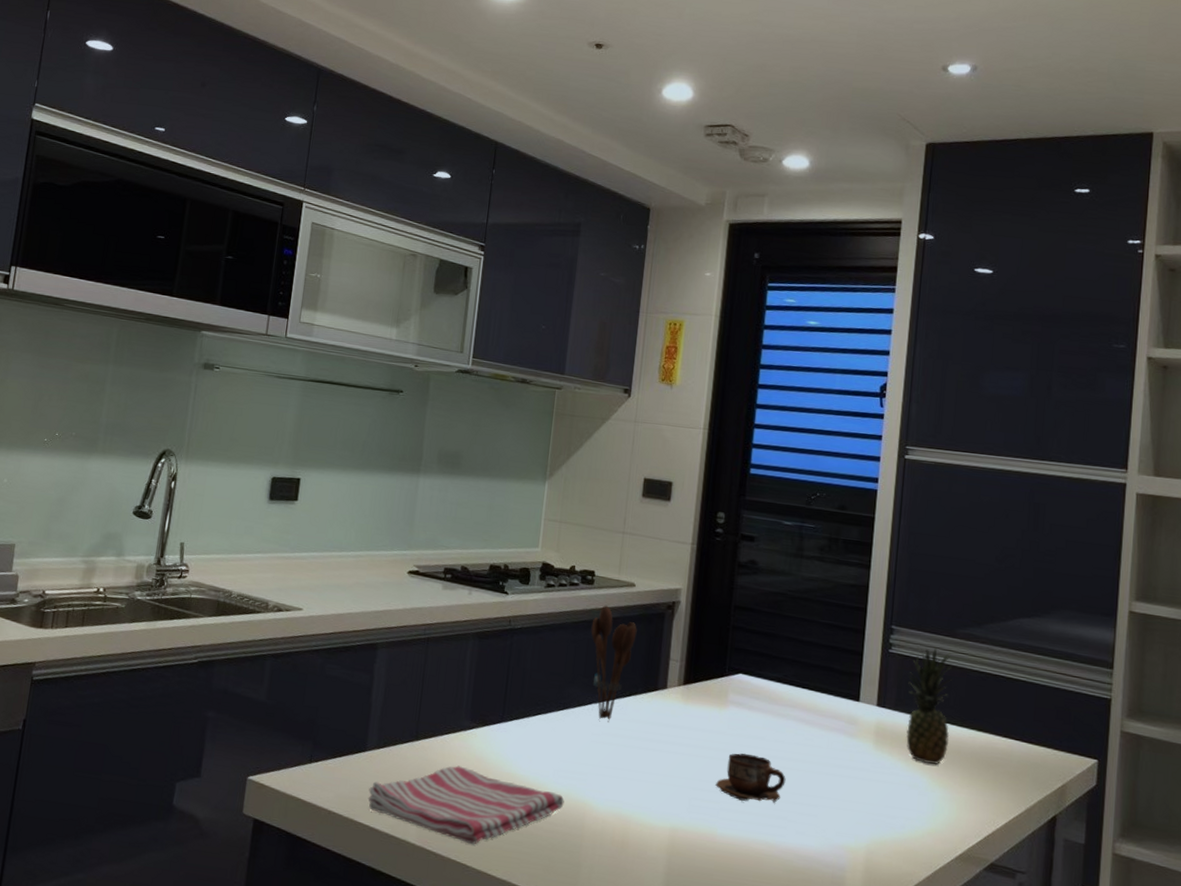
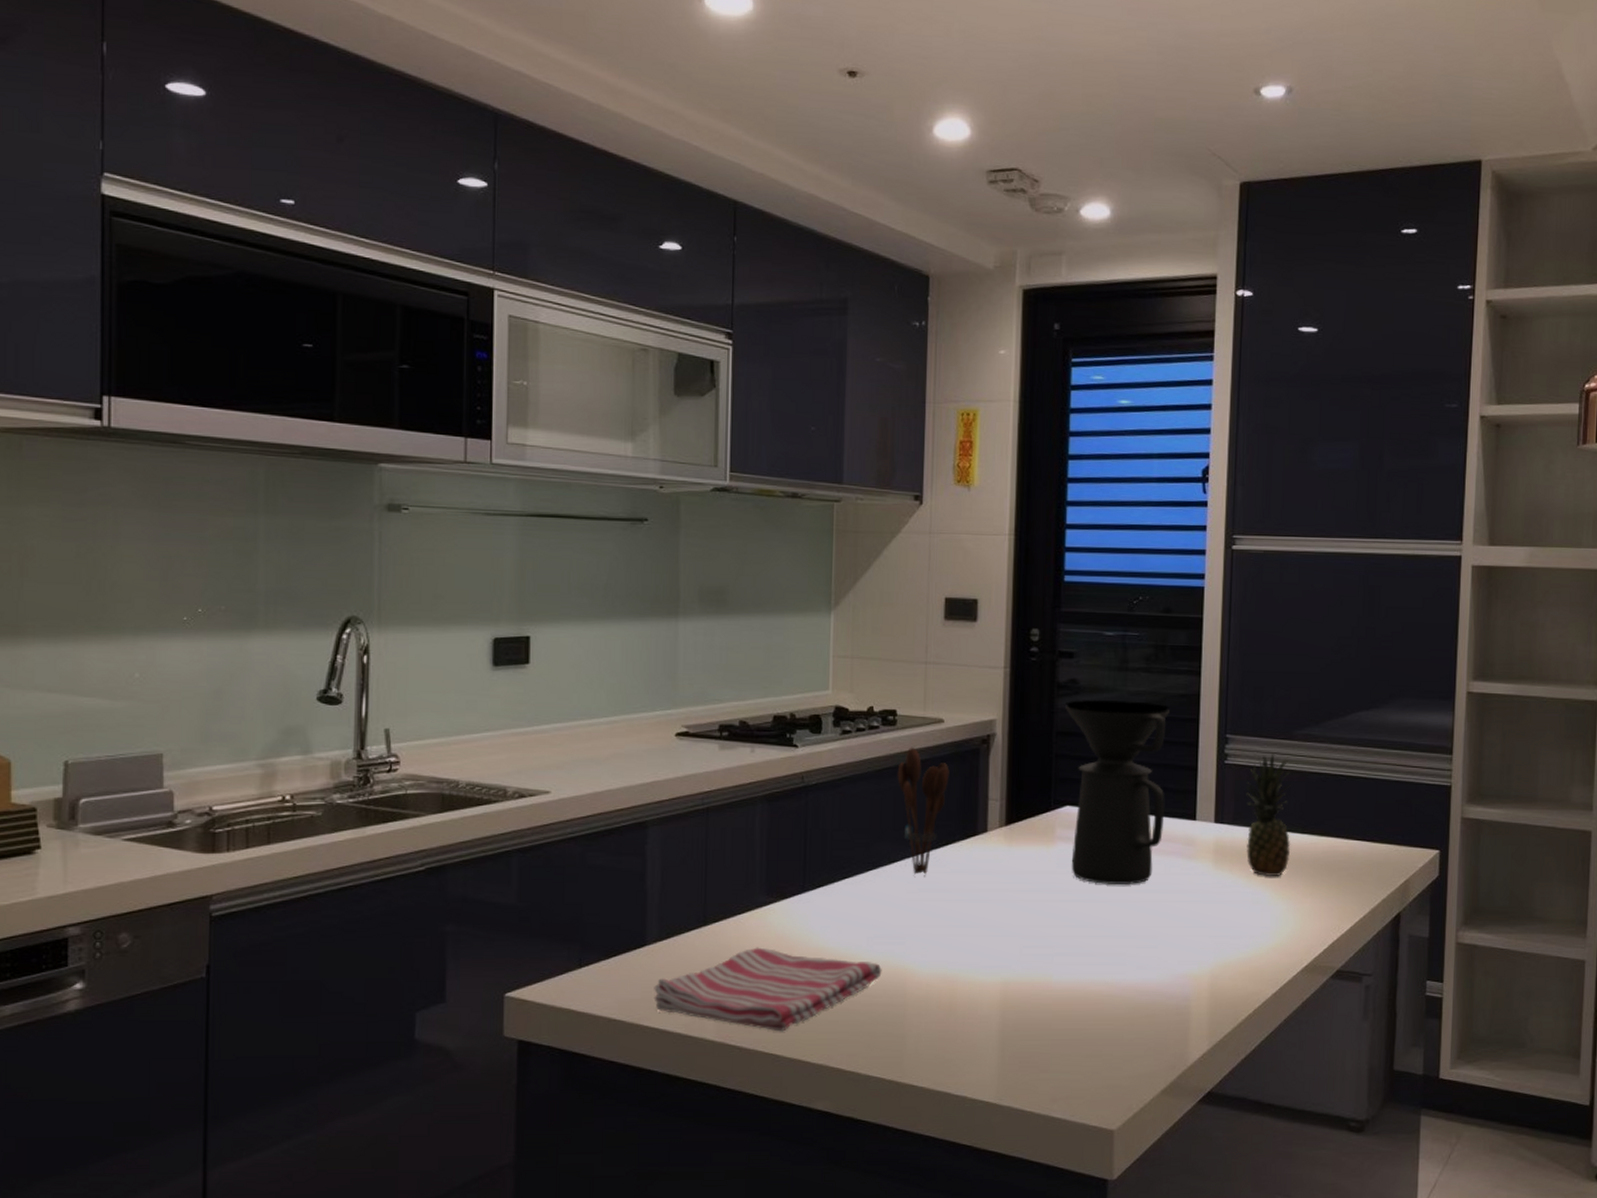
cup: present [714,753,786,803] -> none [1047,891,1123,942]
coffee maker: none [740,579,840,754] -> present [1065,699,1170,884]

